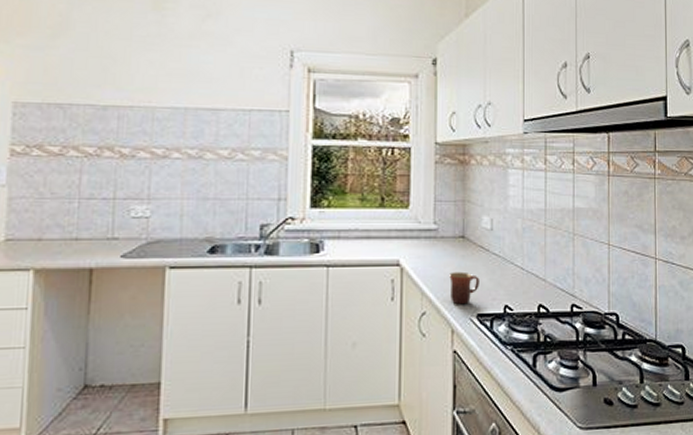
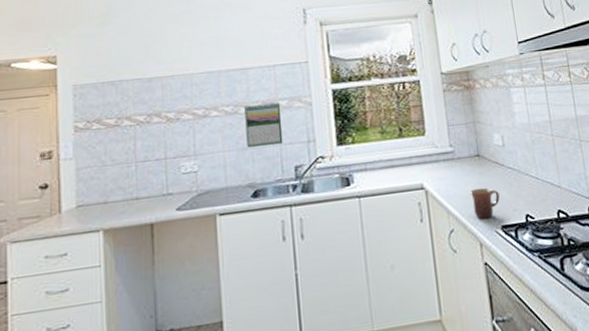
calendar: none [209,150,253,198] -> present [244,102,283,147]

